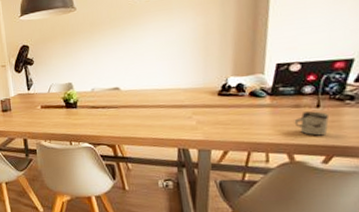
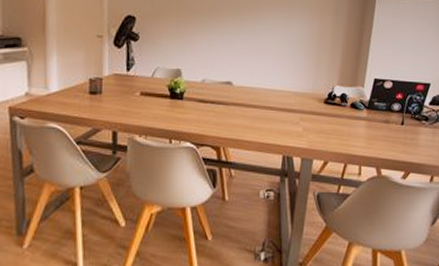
cup: present [294,111,329,136] -> none [384,128,409,152]

